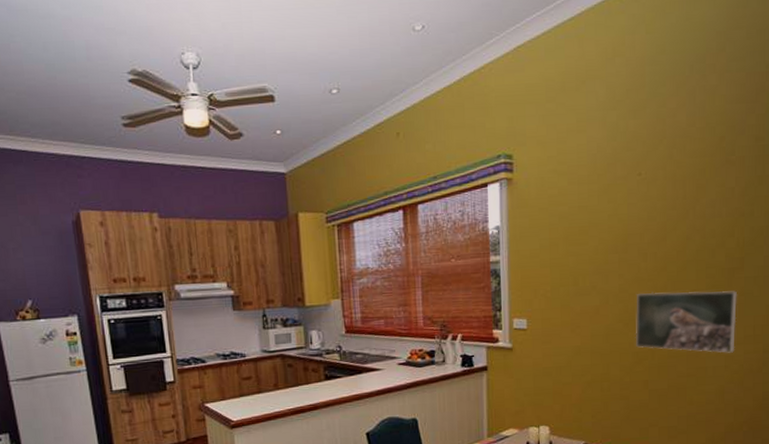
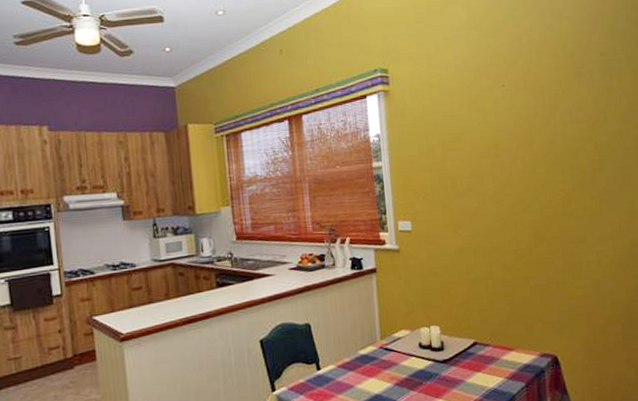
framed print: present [635,291,738,353] -> none [511,190,605,249]

